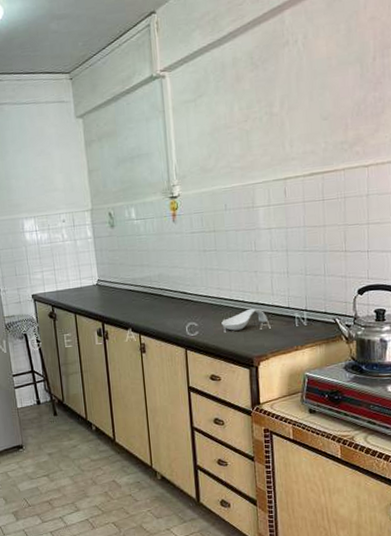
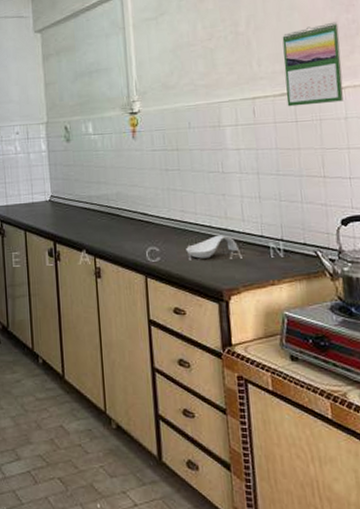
calendar: none [313,100,367,186] -> present [282,21,344,107]

